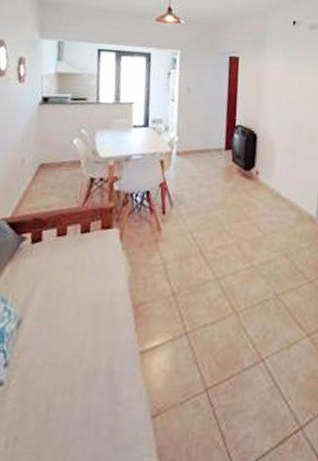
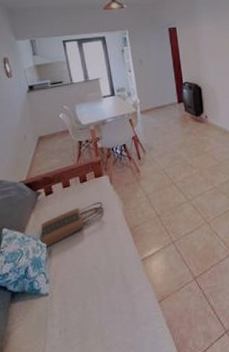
tote bag: none [11,262,105,316] -> present [41,201,103,248]

